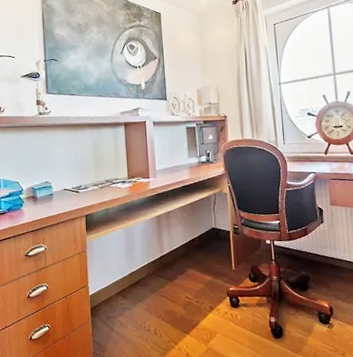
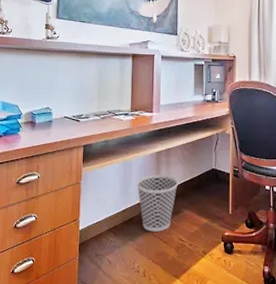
wastebasket: none [139,237,181,292] -> present [136,174,179,232]

